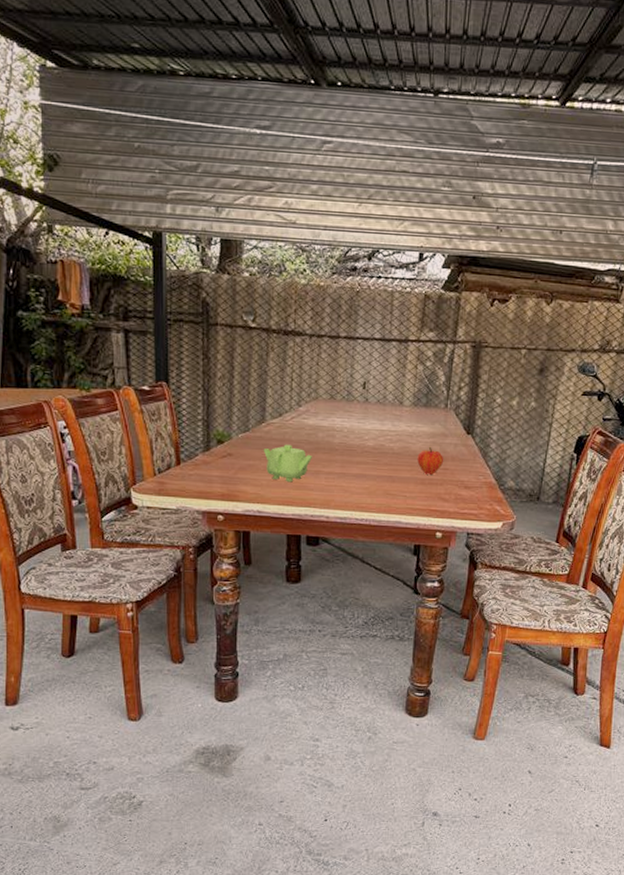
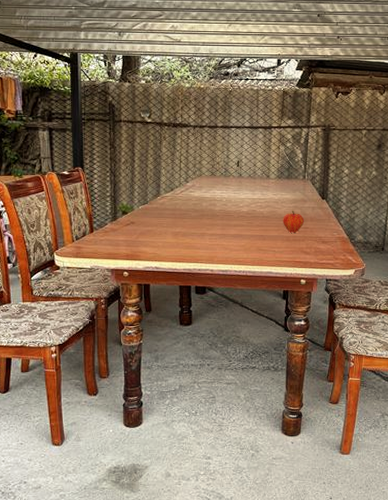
teapot: present [263,444,313,482] -> none [159,213,199,243]

